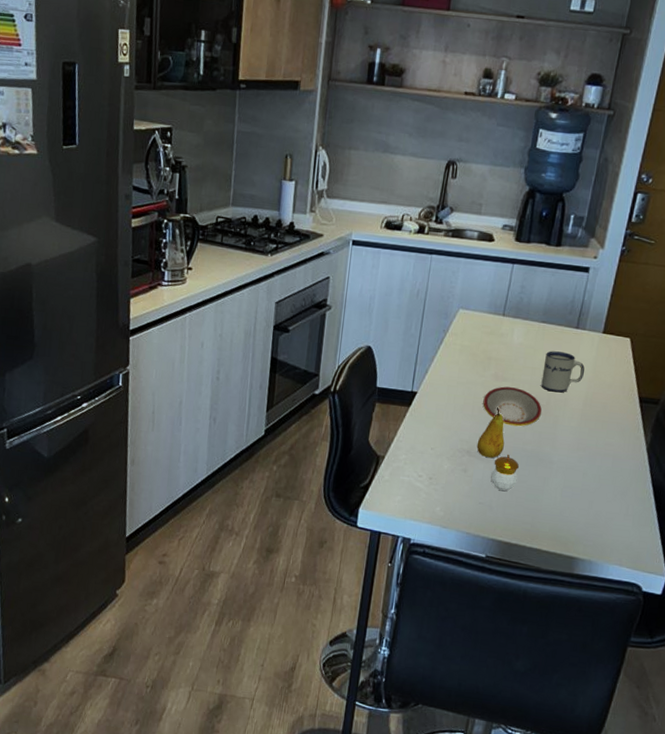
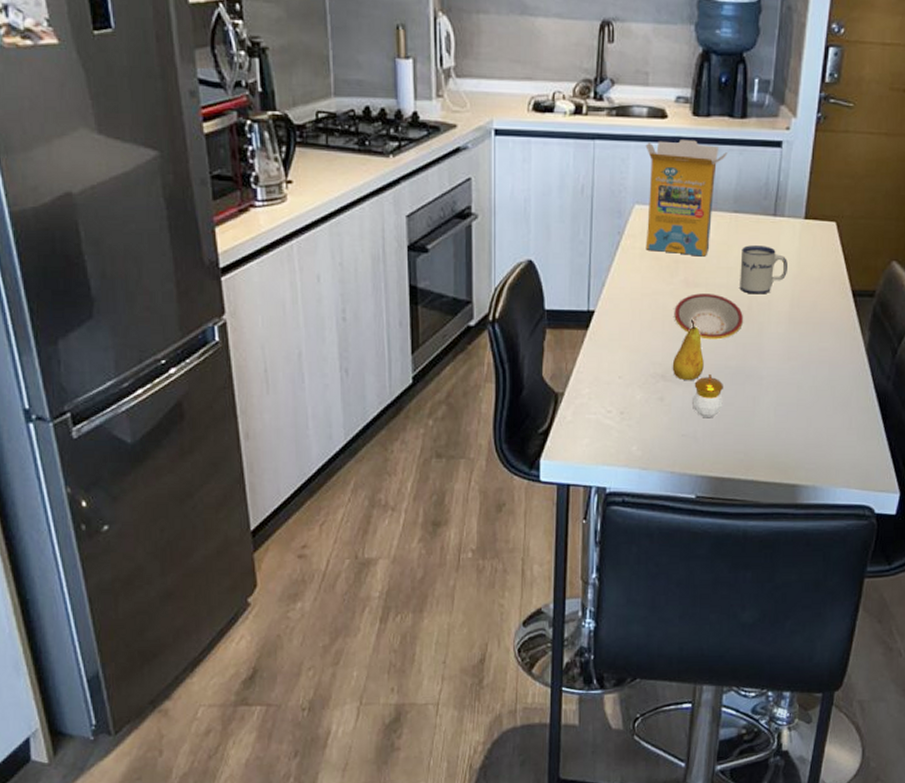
cereal box: none [465,259,542,357] -> present [645,140,728,257]

